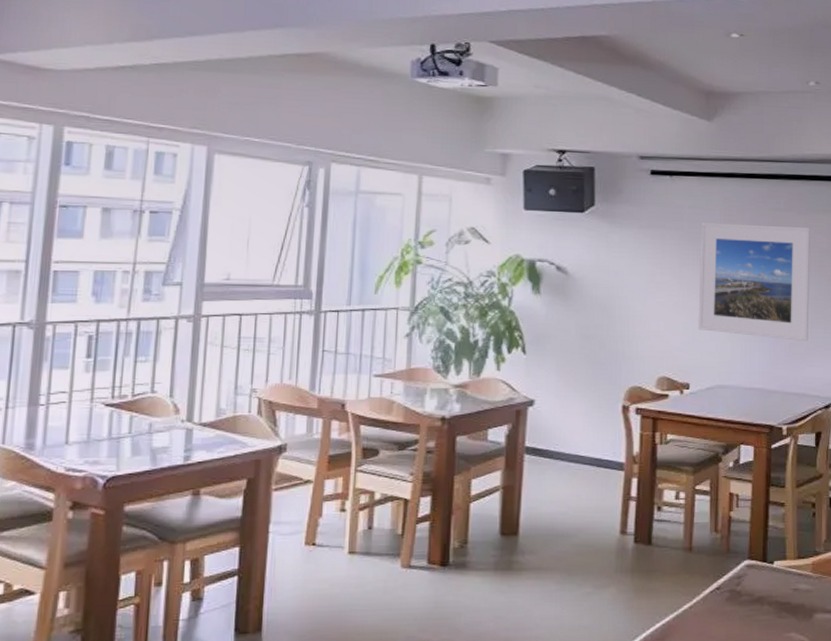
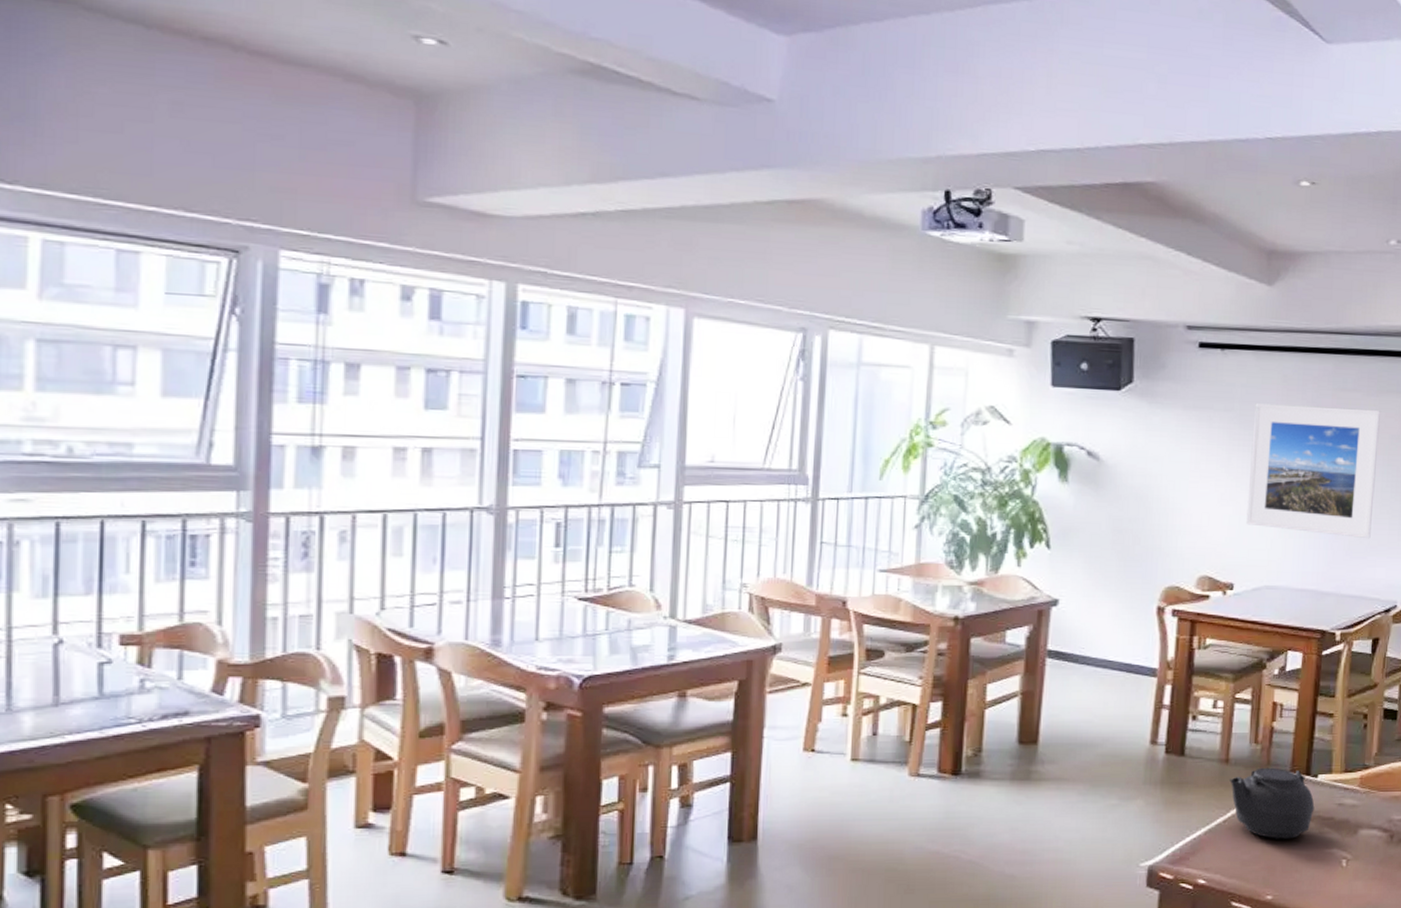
teapot: none [694,555,772,624] -> present [1230,767,1315,839]

